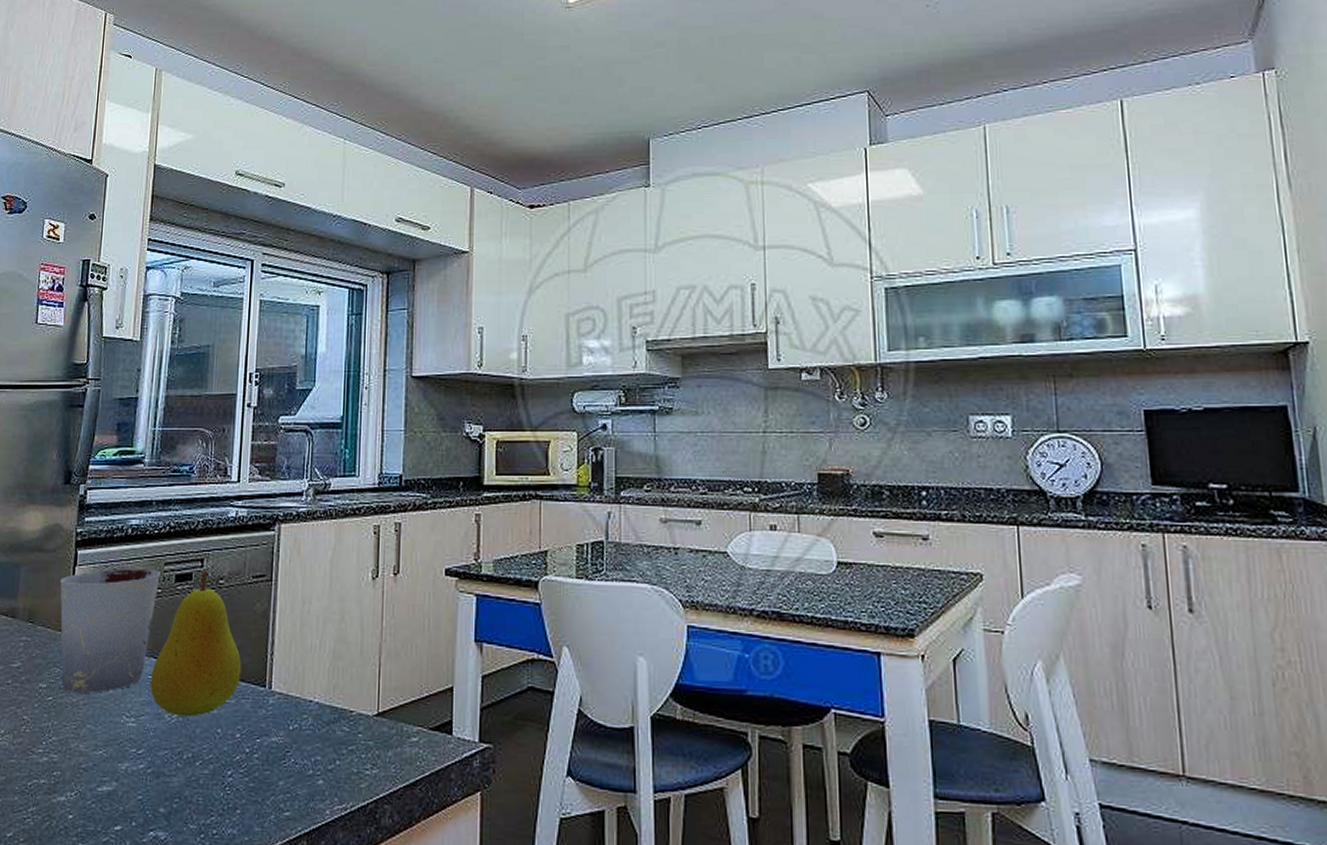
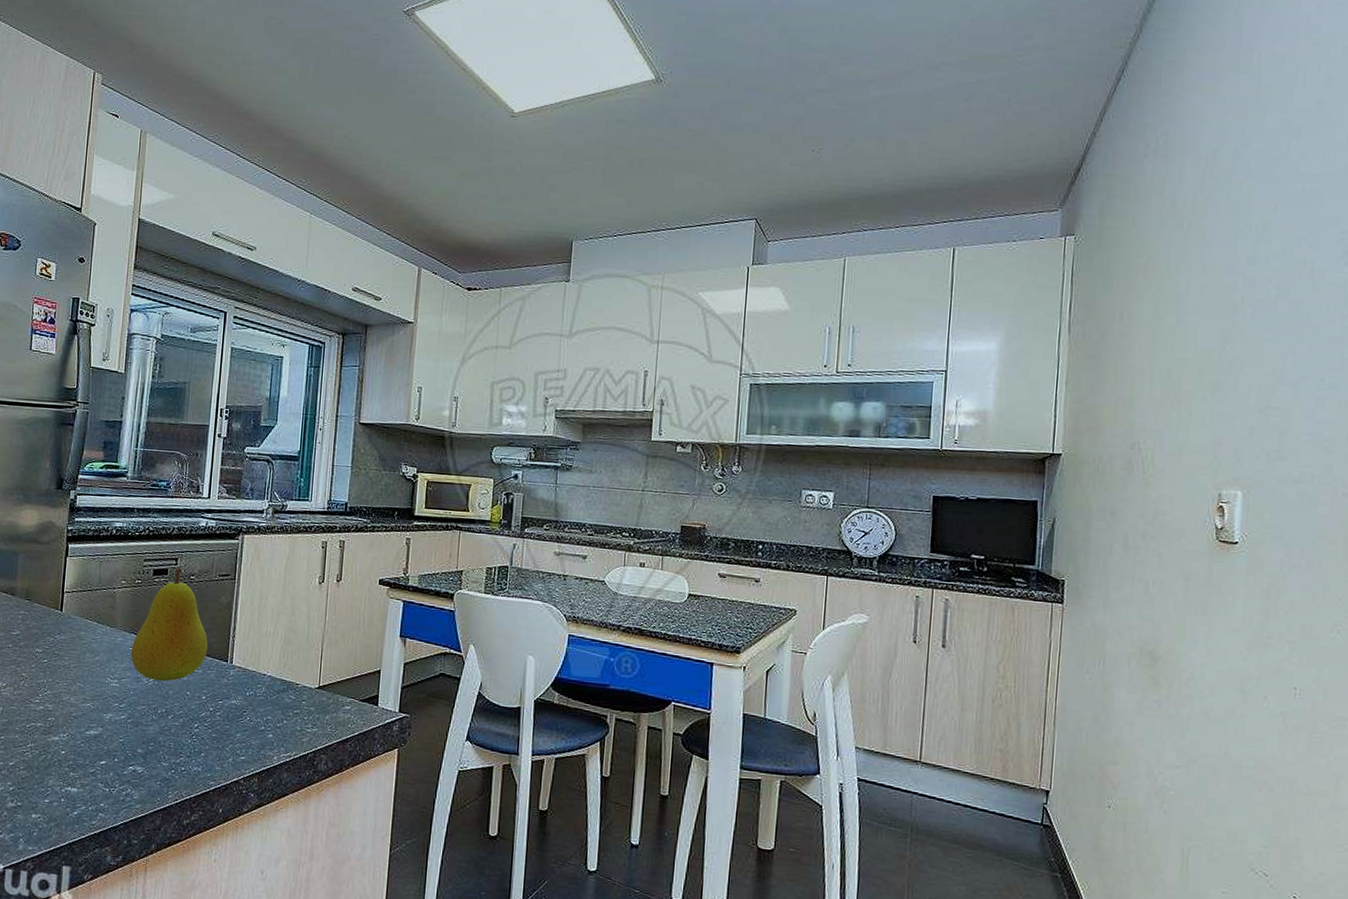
cup: present [59,568,161,693] -> none [53,561,141,659]

